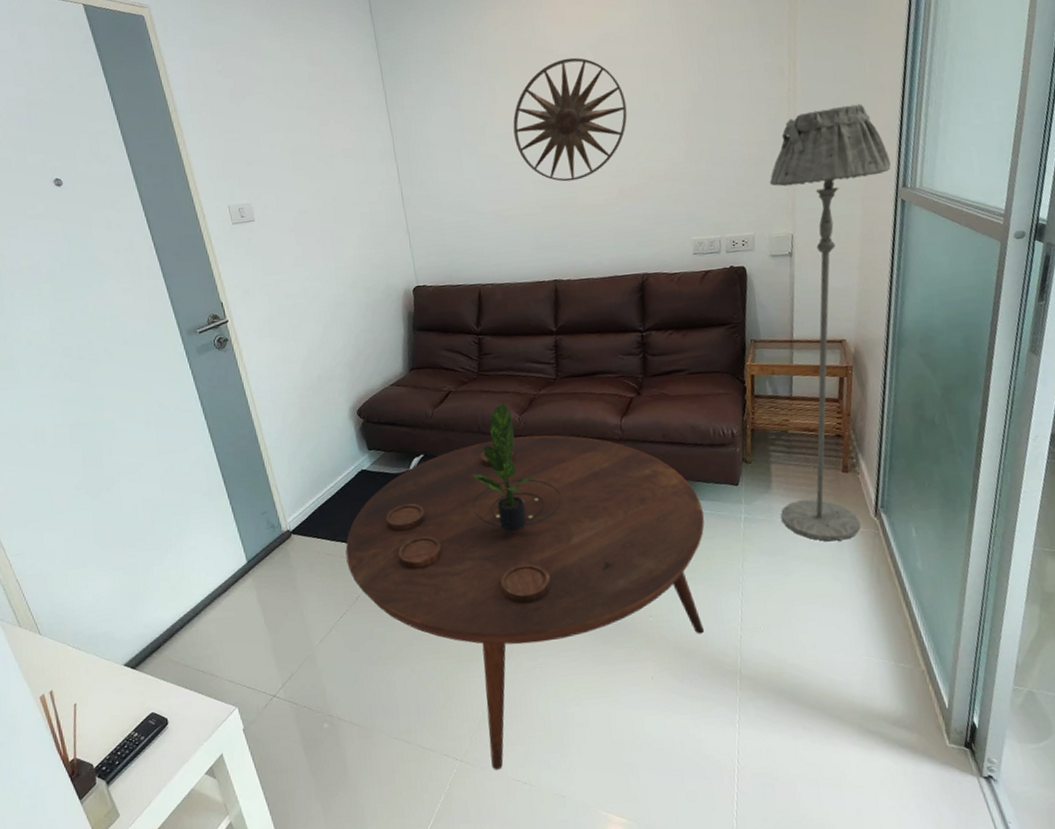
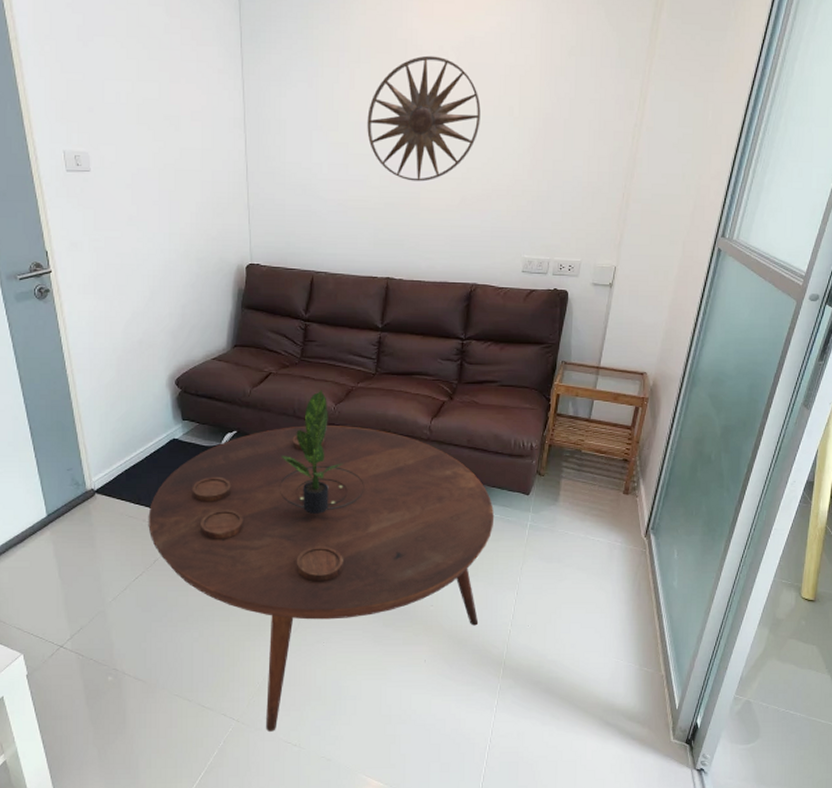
floor lamp: present [769,103,891,542] -> none [563,149,715,555]

